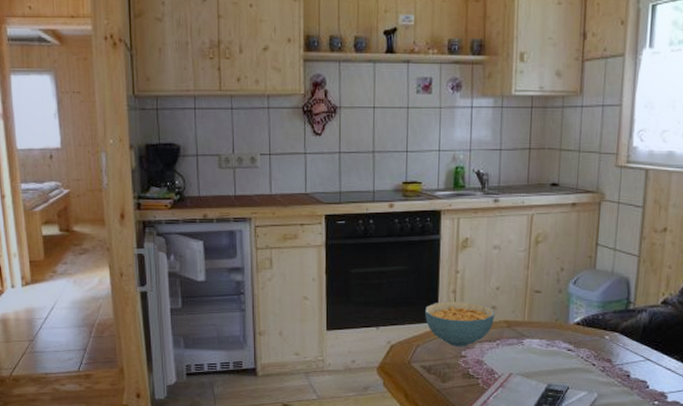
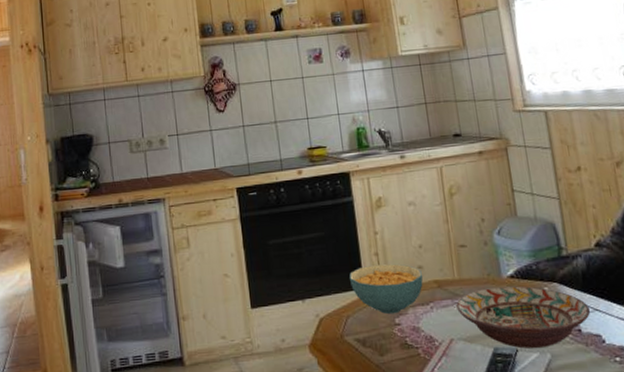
decorative bowl: none [521,332,643,387] -> present [456,286,591,349]

